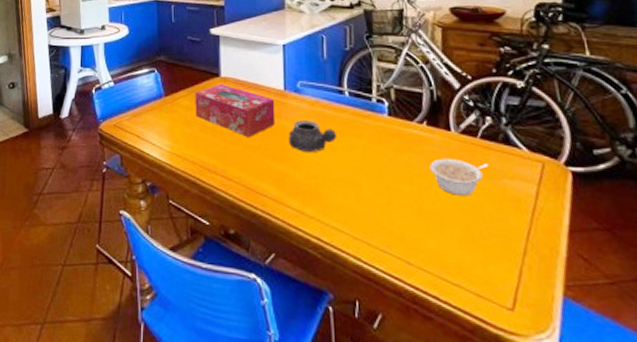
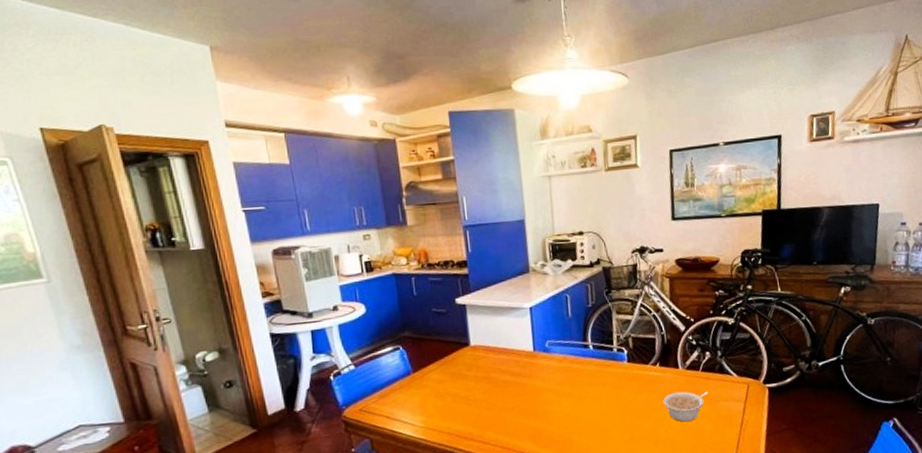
tissue box: present [195,83,276,138] -> none [445,352,528,401]
teapot: present [288,120,338,152] -> none [540,376,585,406]

